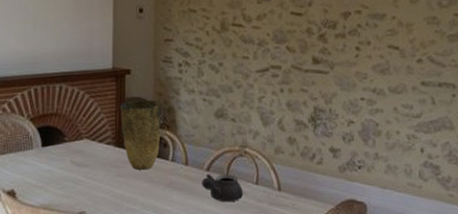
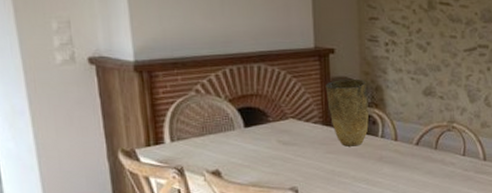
teapot: present [202,173,243,203] -> none [411,147,451,173]

